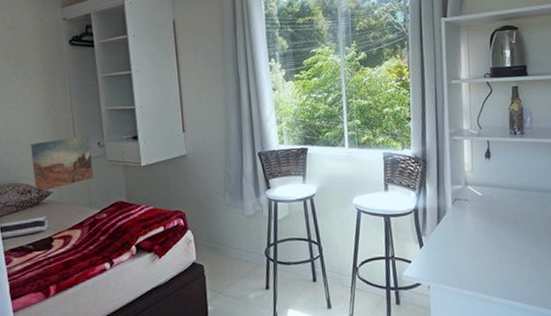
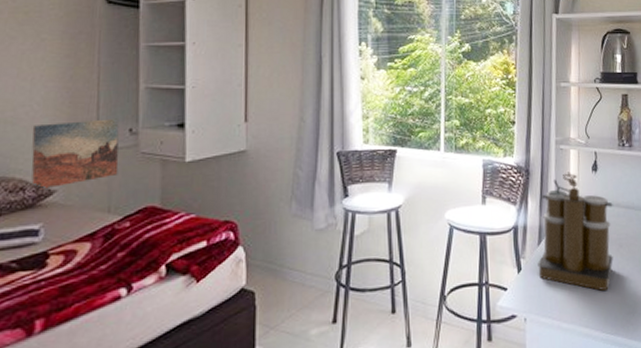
coffee maker: none [437,159,509,263] -> present [537,171,613,291]

